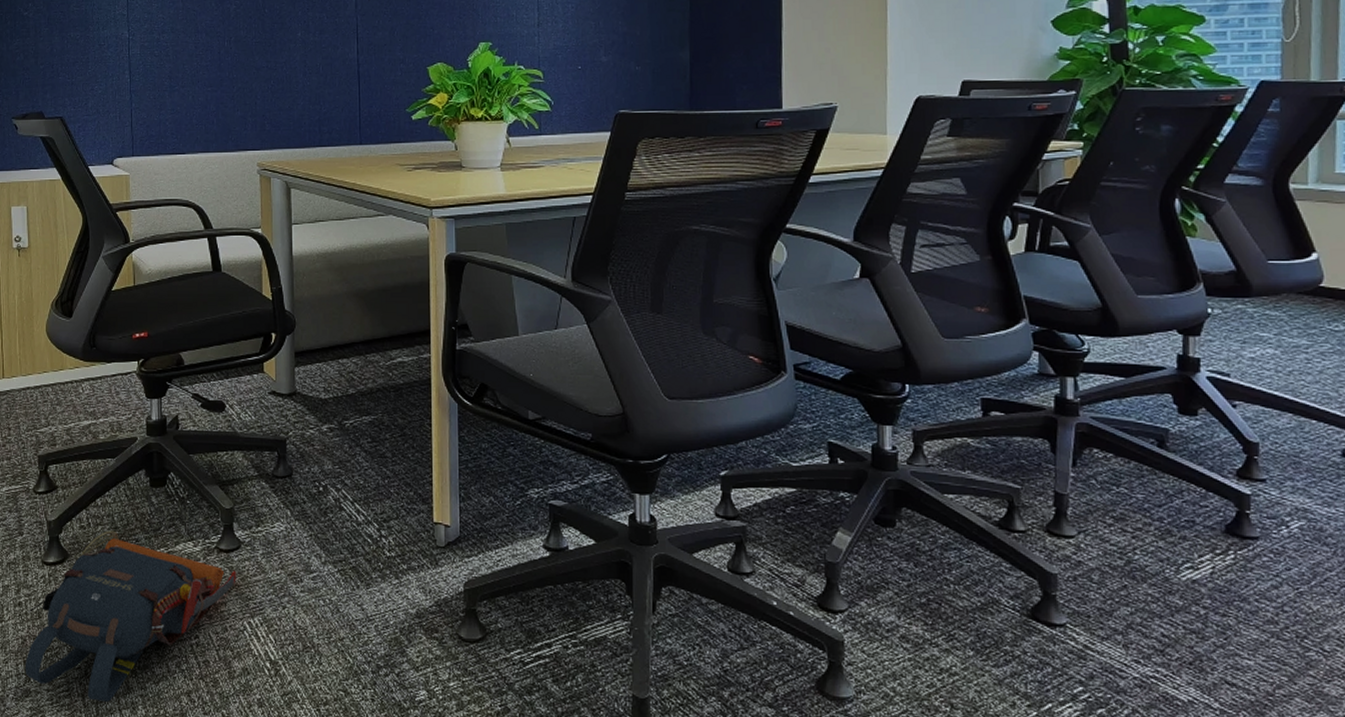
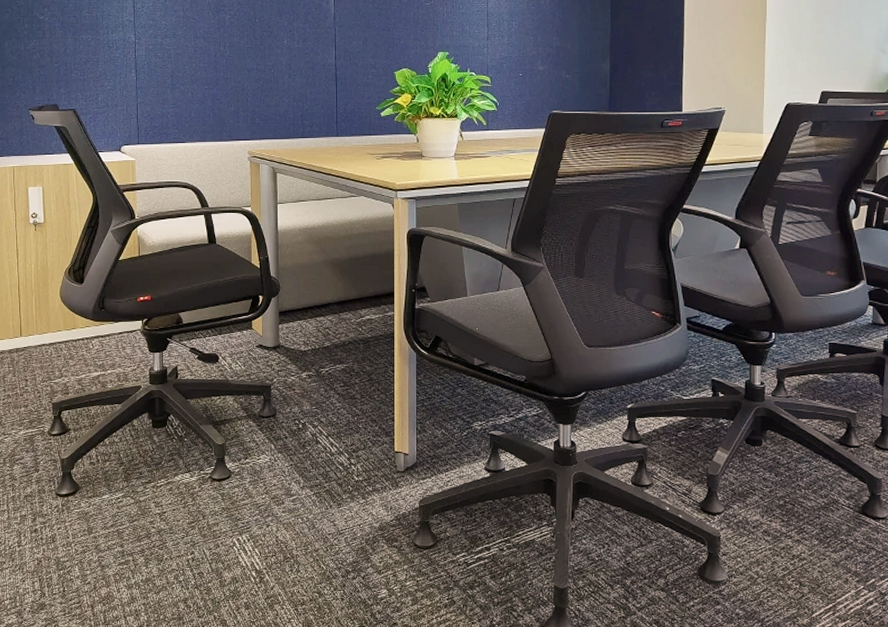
backpack: present [24,530,236,702] -> none [40,465,227,611]

